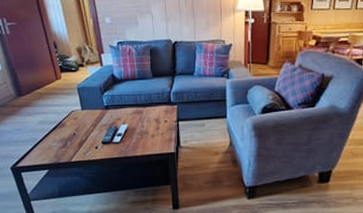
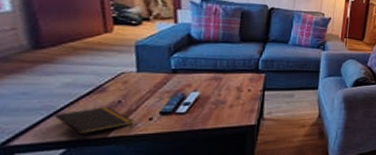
notepad: none [38,139,86,164] -> present [54,107,134,141]

